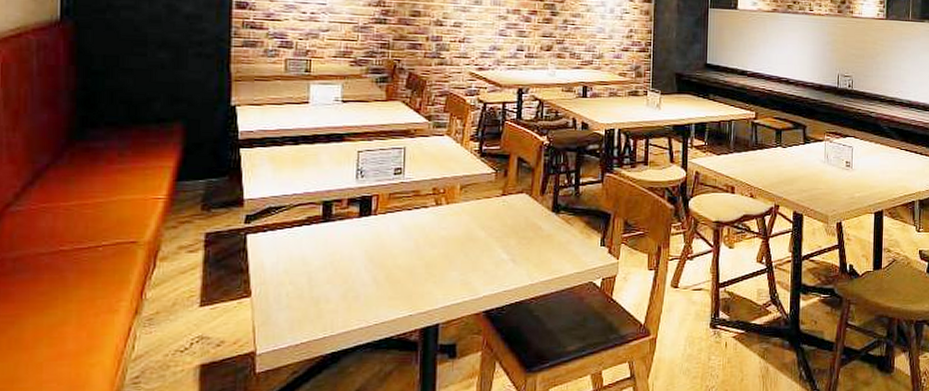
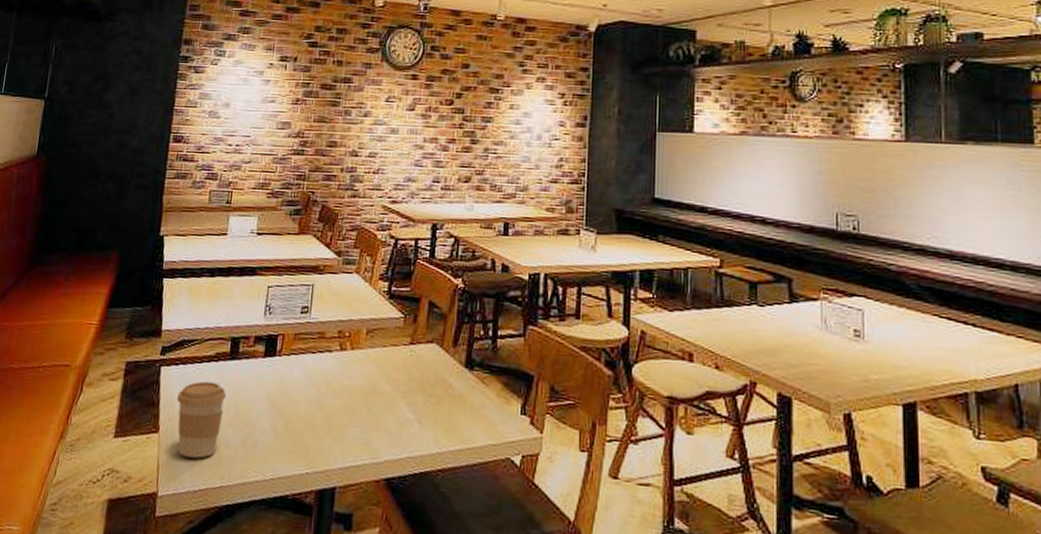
coffee cup: none [268,244,323,316] -> present [177,381,227,458]

